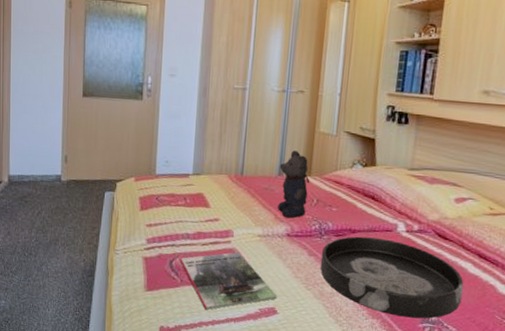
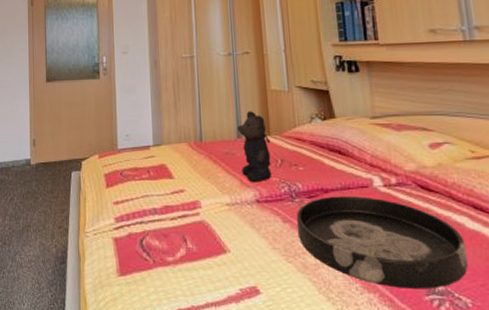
magazine: present [180,252,278,310] -> none [150,225,257,294]

